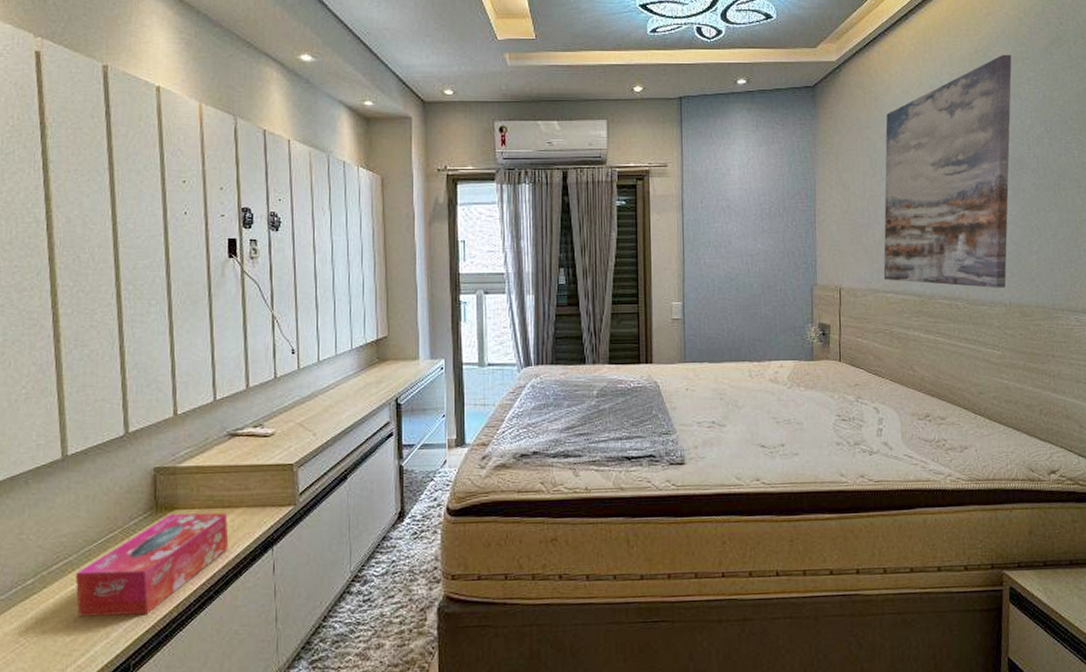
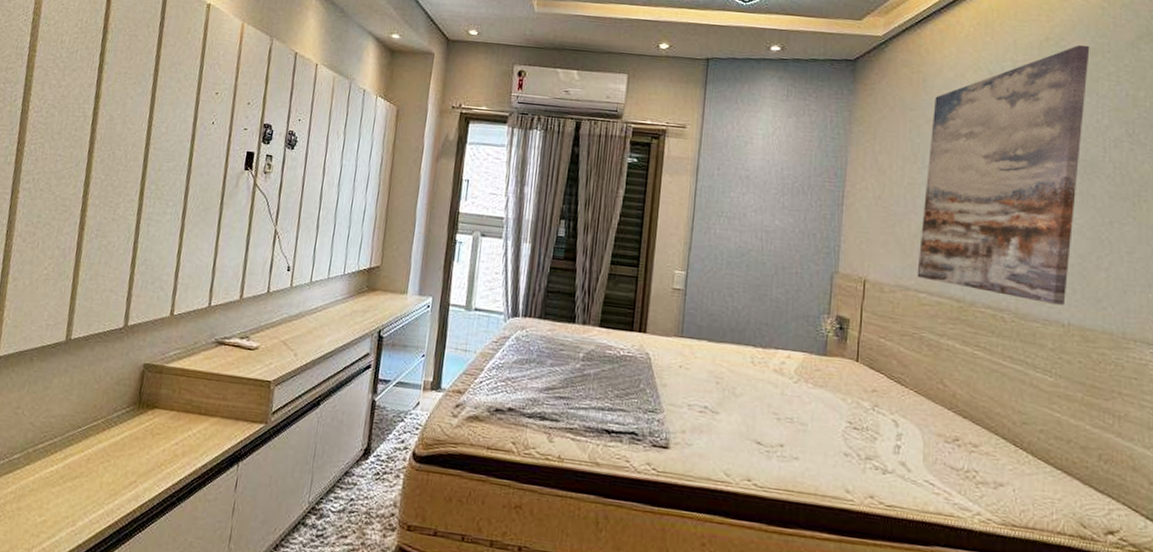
tissue box: present [75,513,229,617] -> none [51,412,202,510]

